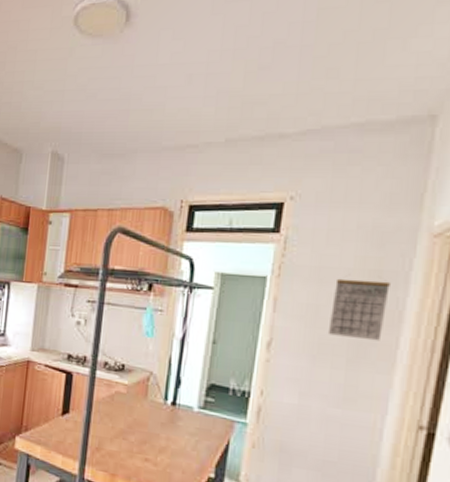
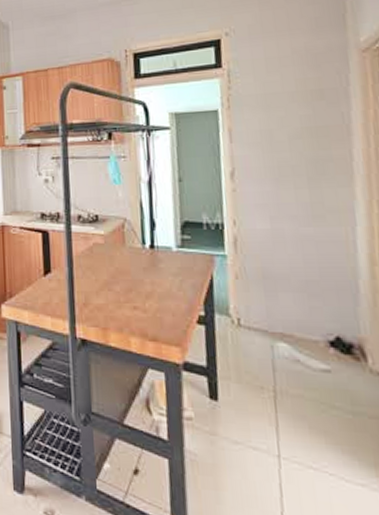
calendar: present [327,278,390,341] -> none [282,98,335,157]

